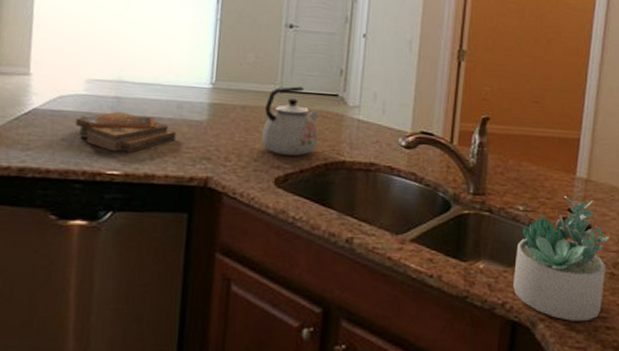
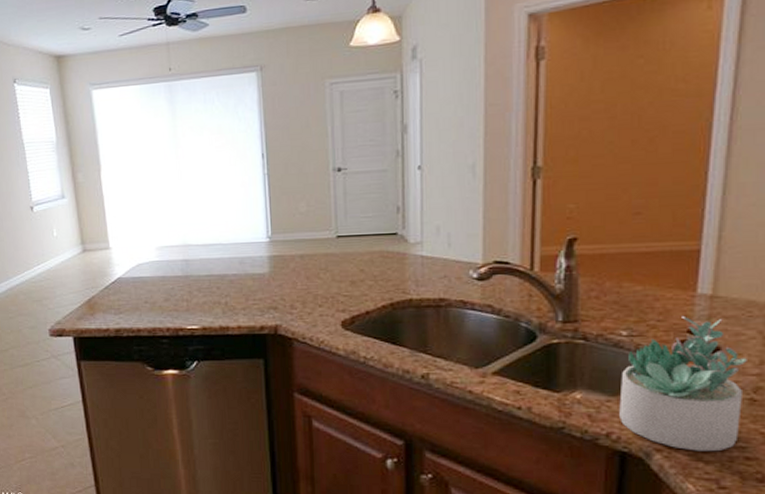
clipboard: present [75,111,177,153] -> none [154,272,243,309]
kettle: present [261,86,319,156] -> none [323,229,381,299]

